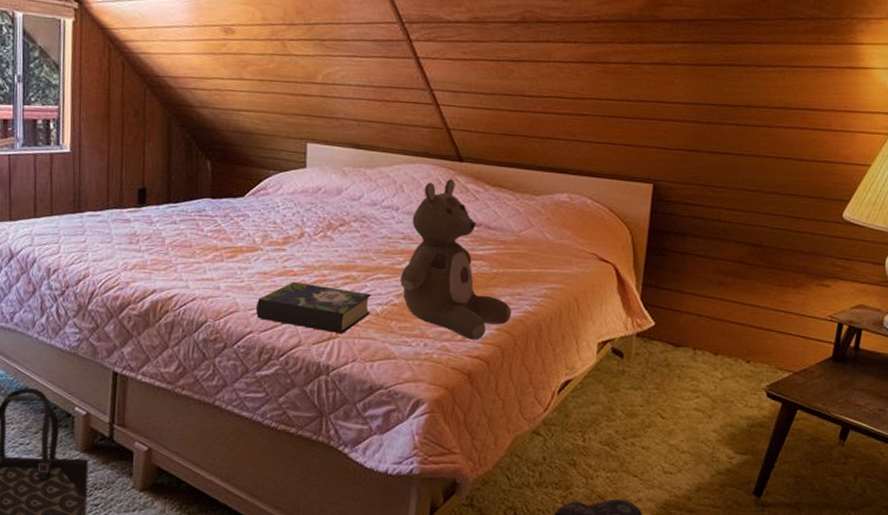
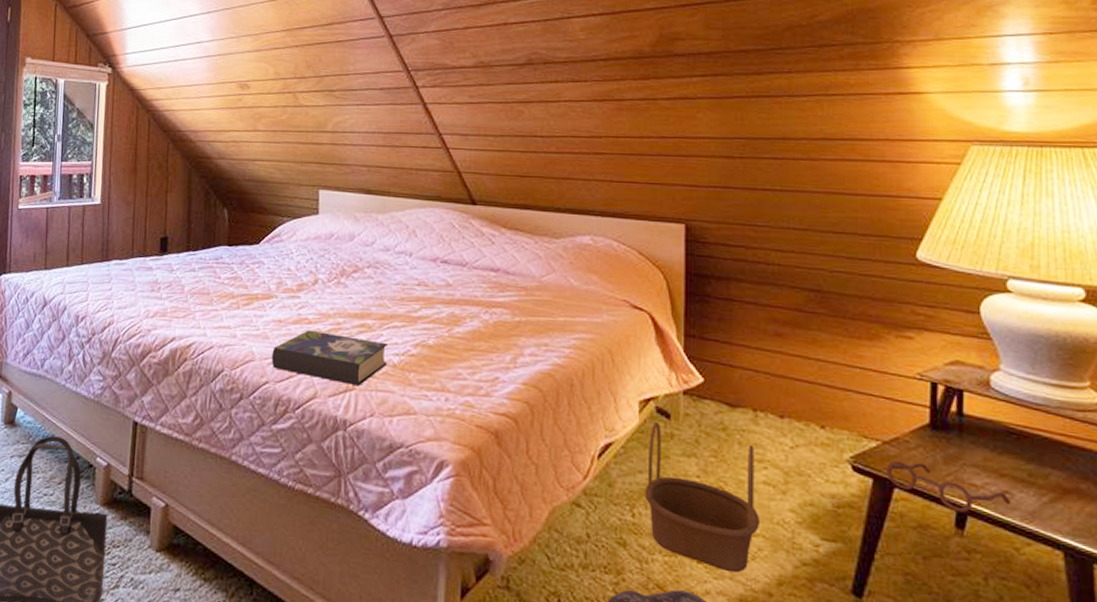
stuffed bear: present [400,179,512,340] -> none [417,223,538,396]
basket: none [595,360,691,483] -> present [644,421,761,573]
glasses: none [793,388,884,427] -> present [887,461,1011,513]

